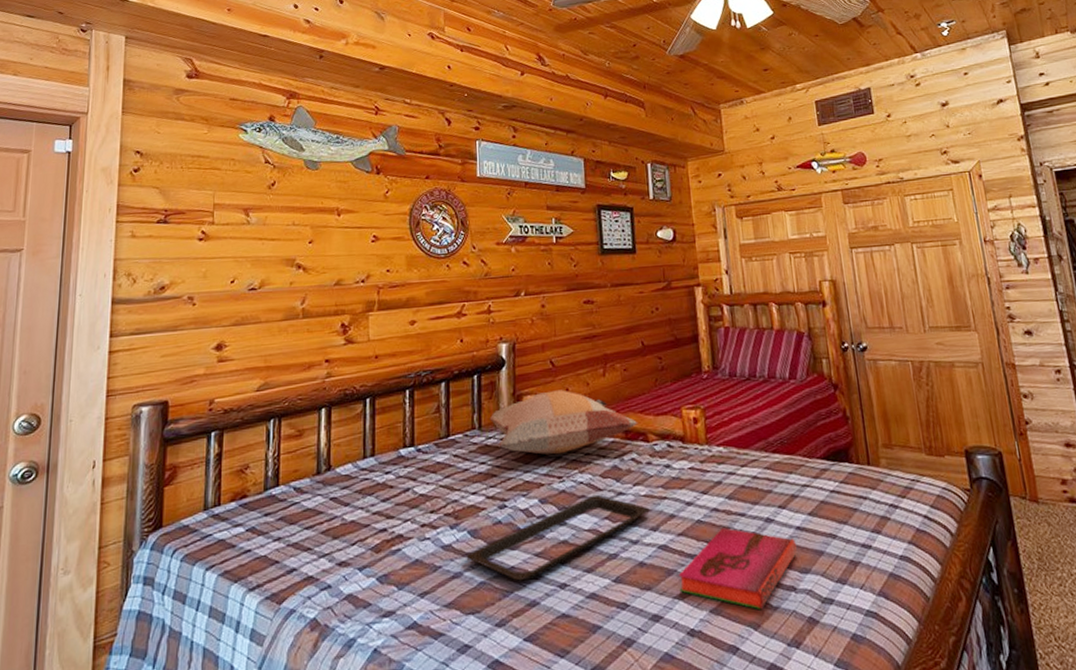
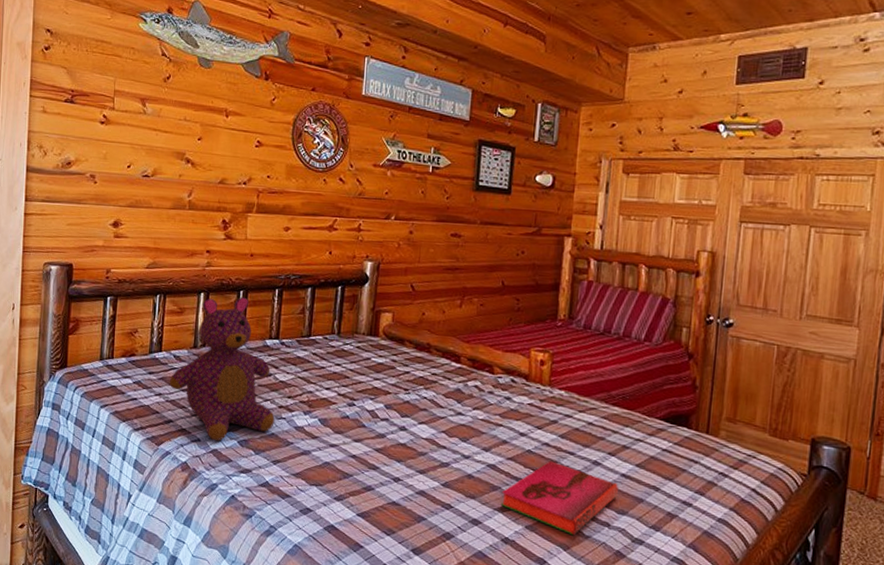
teddy bear: none [289,405,418,584] -> present [169,297,275,441]
serving tray: present [466,494,650,581] -> none [315,410,485,469]
decorative pillow: present [489,390,638,455] -> none [348,312,487,370]

